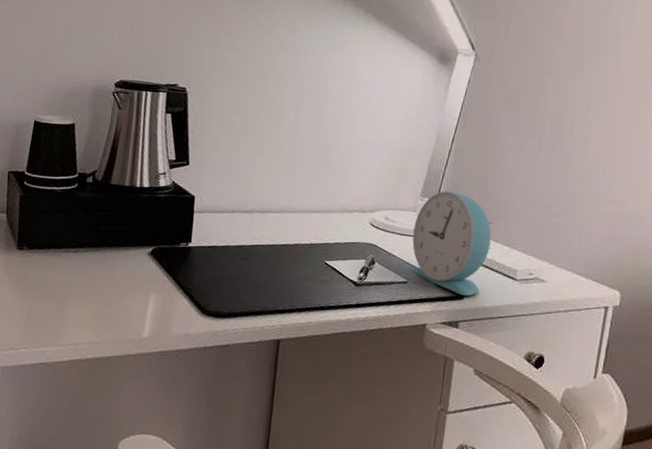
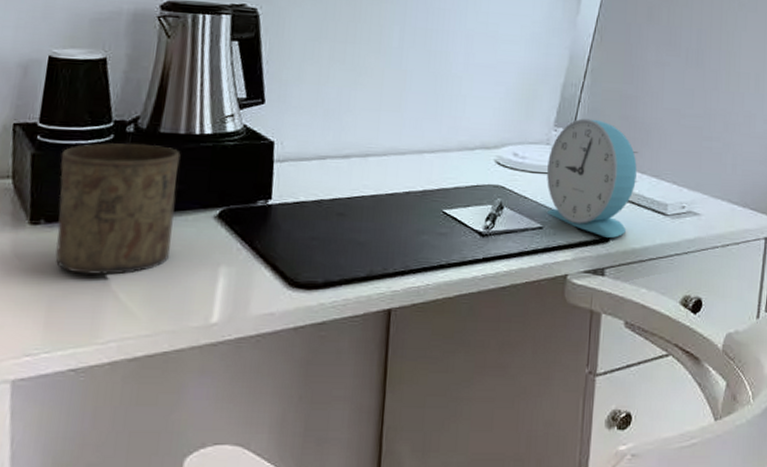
cup: none [33,190,125,293] -> present [55,143,181,276]

